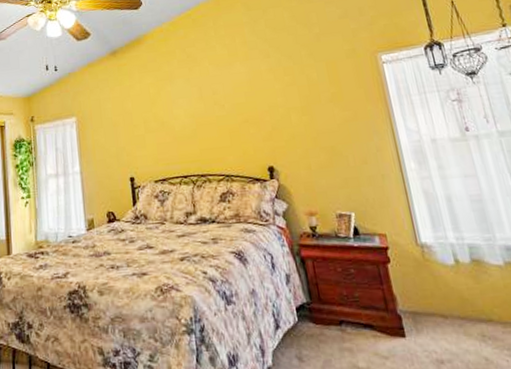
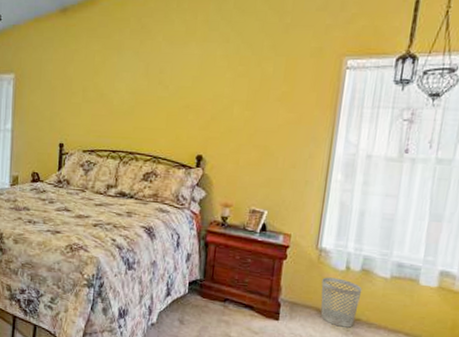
wastebasket: none [435,274,487,333] -> present [320,277,363,328]

